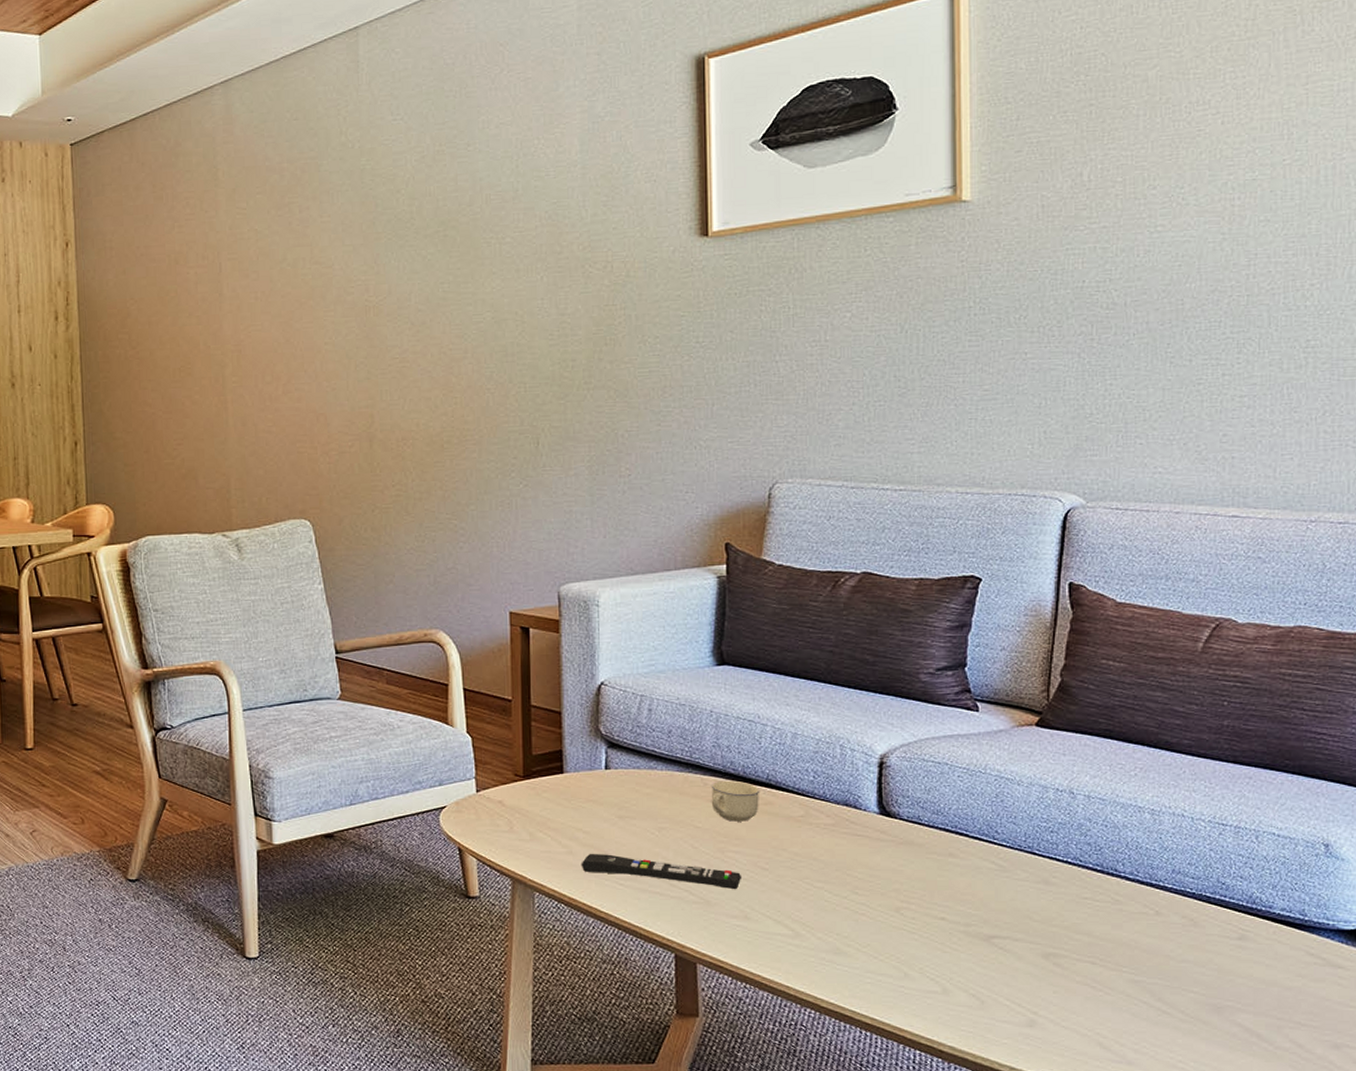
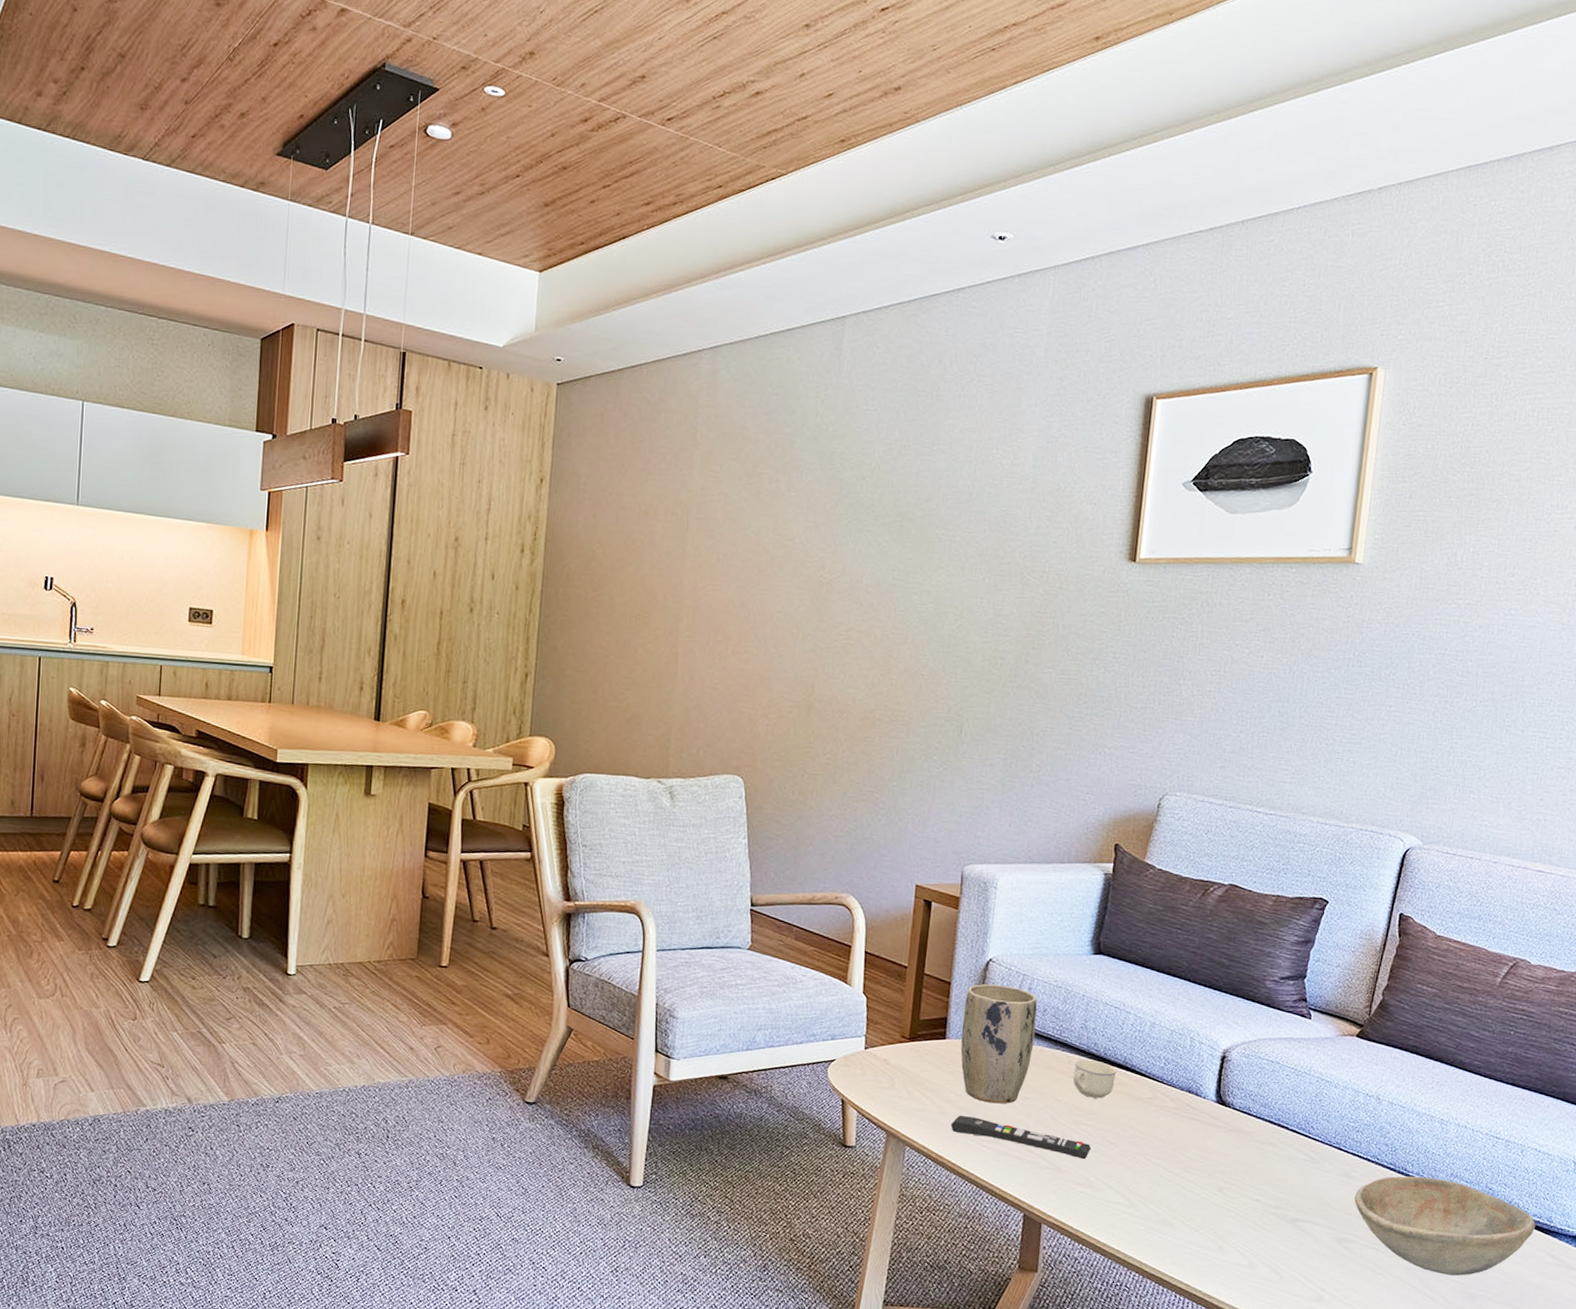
plant pot: none [579,709,662,837] -> present [960,983,1038,1104]
bowl: none [1058,876,1285,986] -> present [1354,1176,1536,1276]

